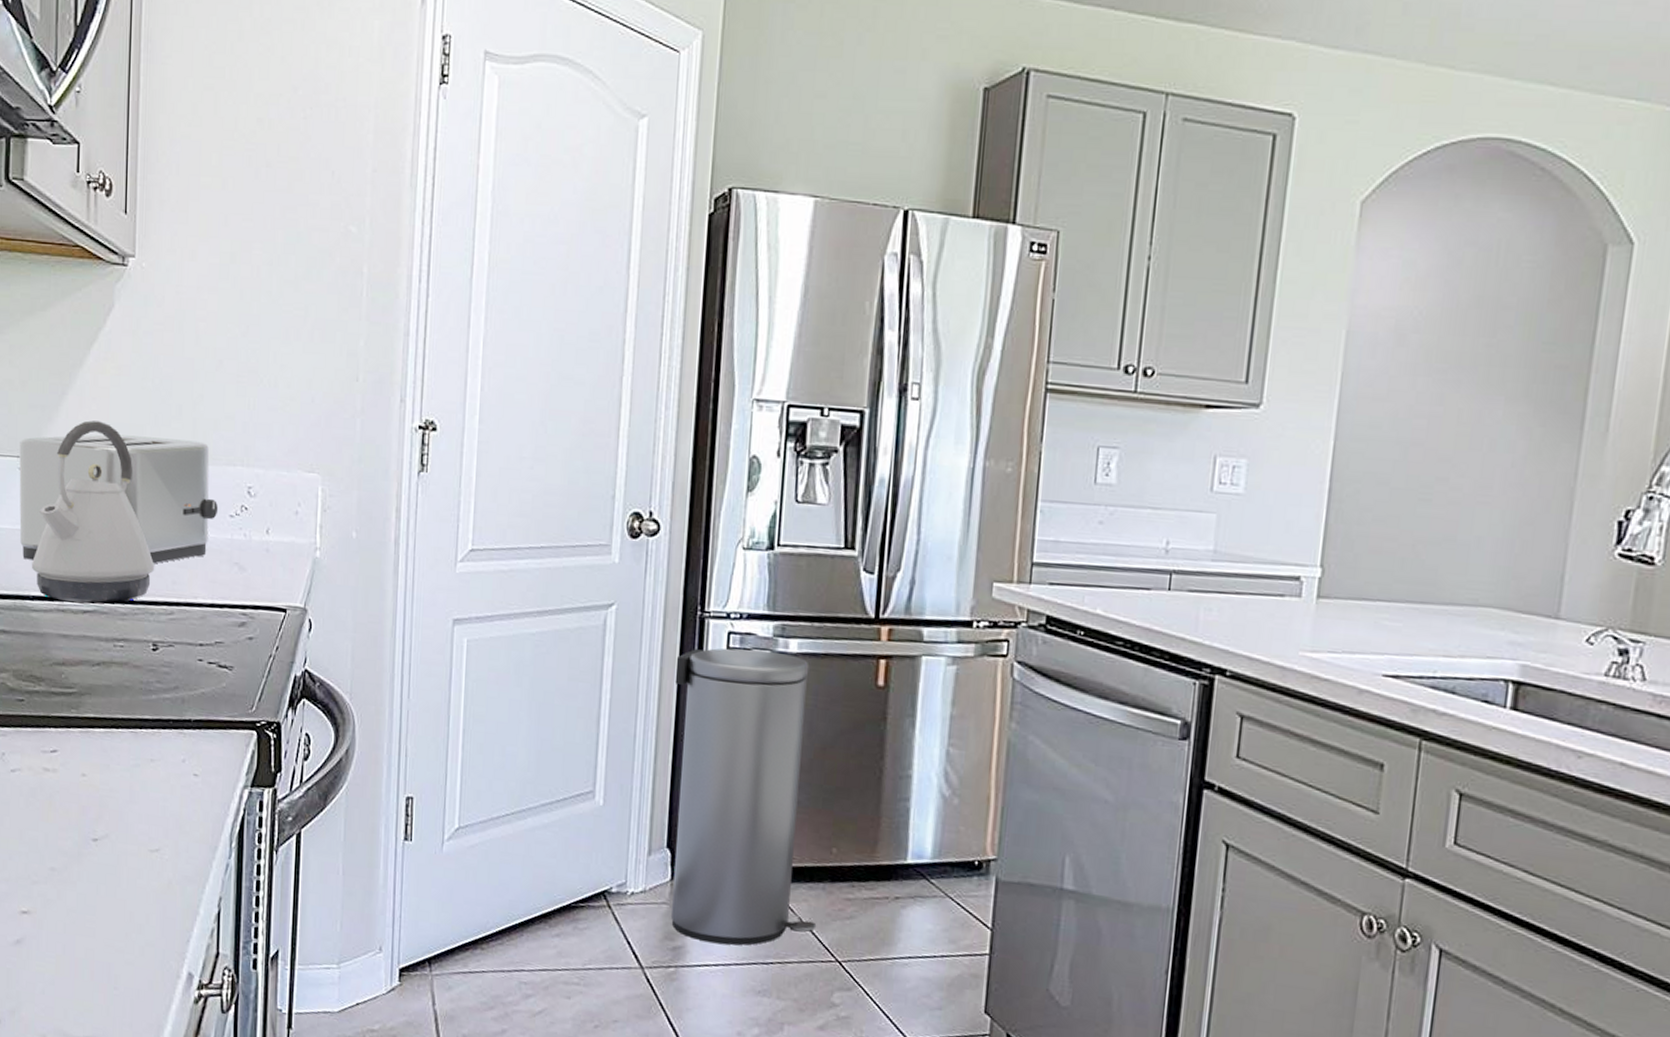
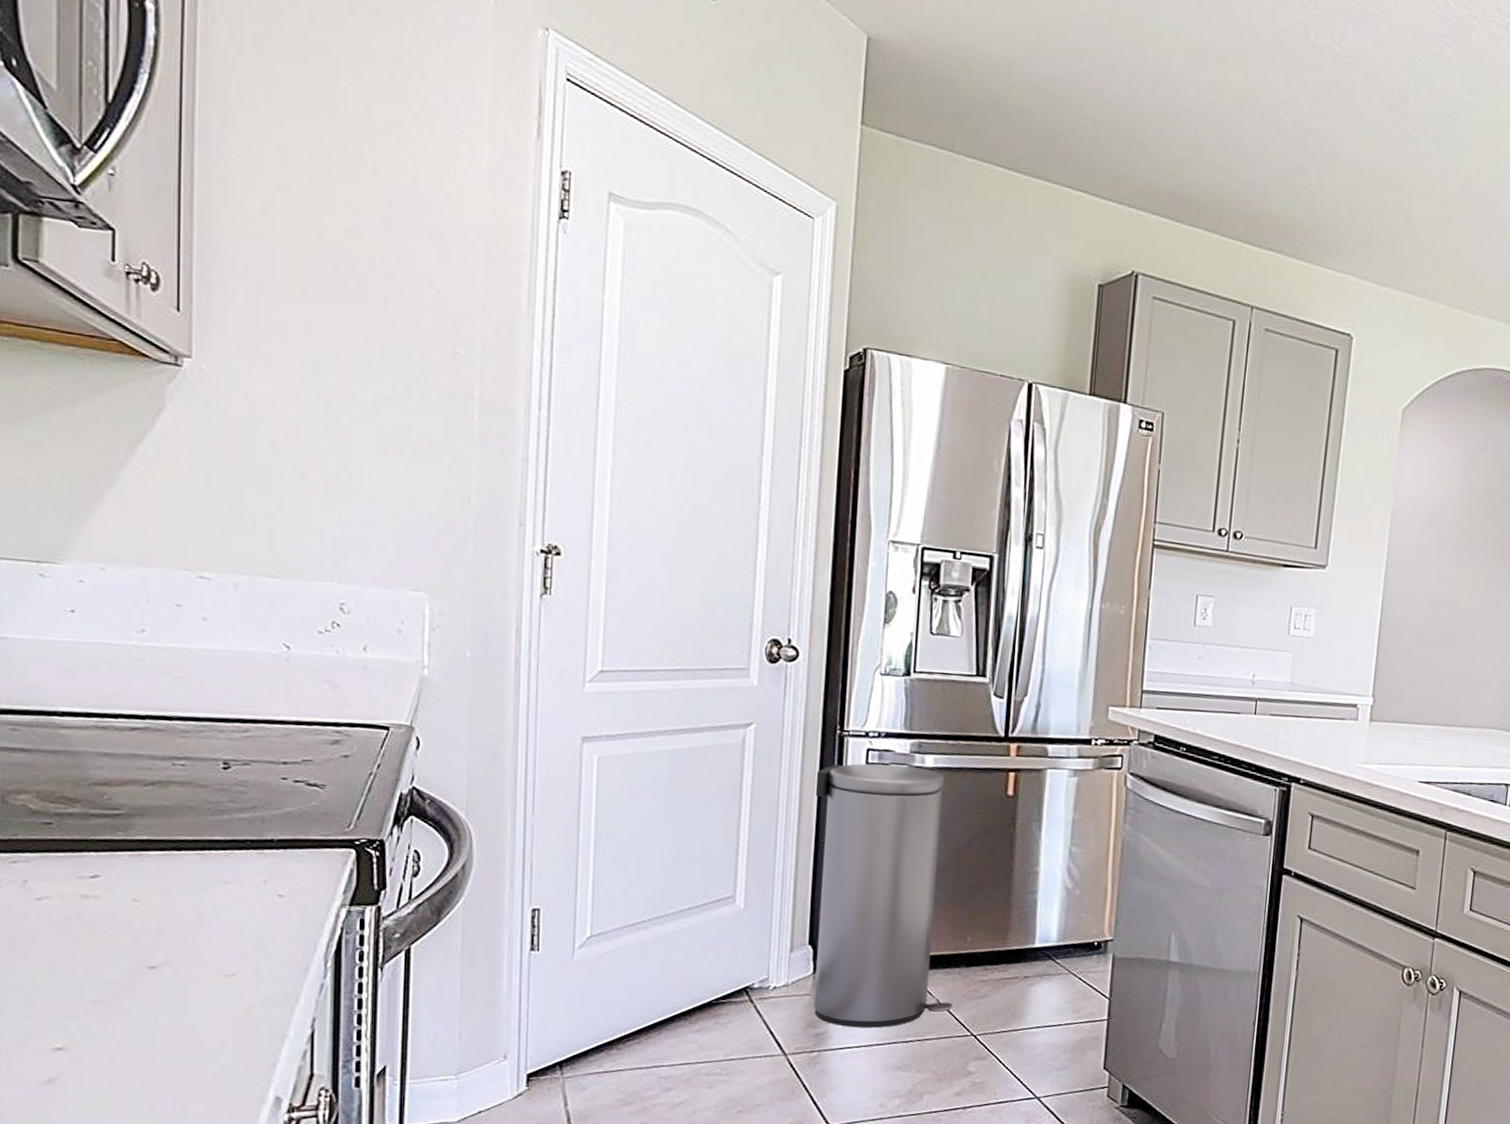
toaster: present [19,434,219,564] -> none [40,541,304,680]
kettle: present [32,420,155,604] -> none [60,527,225,721]

